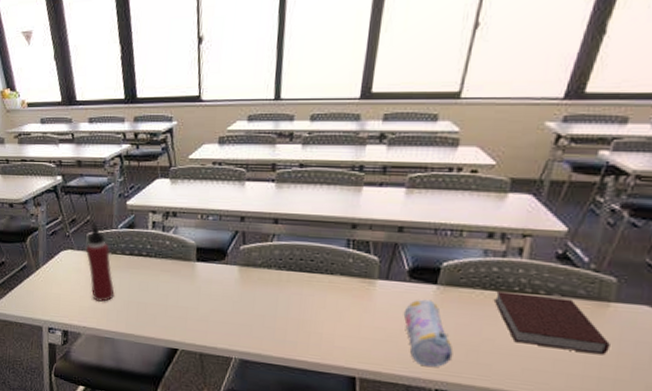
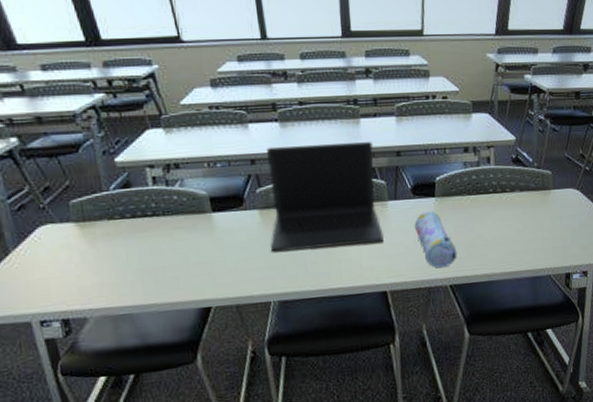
water bottle: present [86,221,115,303] -> none [70,186,122,278]
laptop: none [242,206,372,323] -> present [267,142,384,252]
notebook: present [493,291,610,355] -> none [477,192,556,234]

